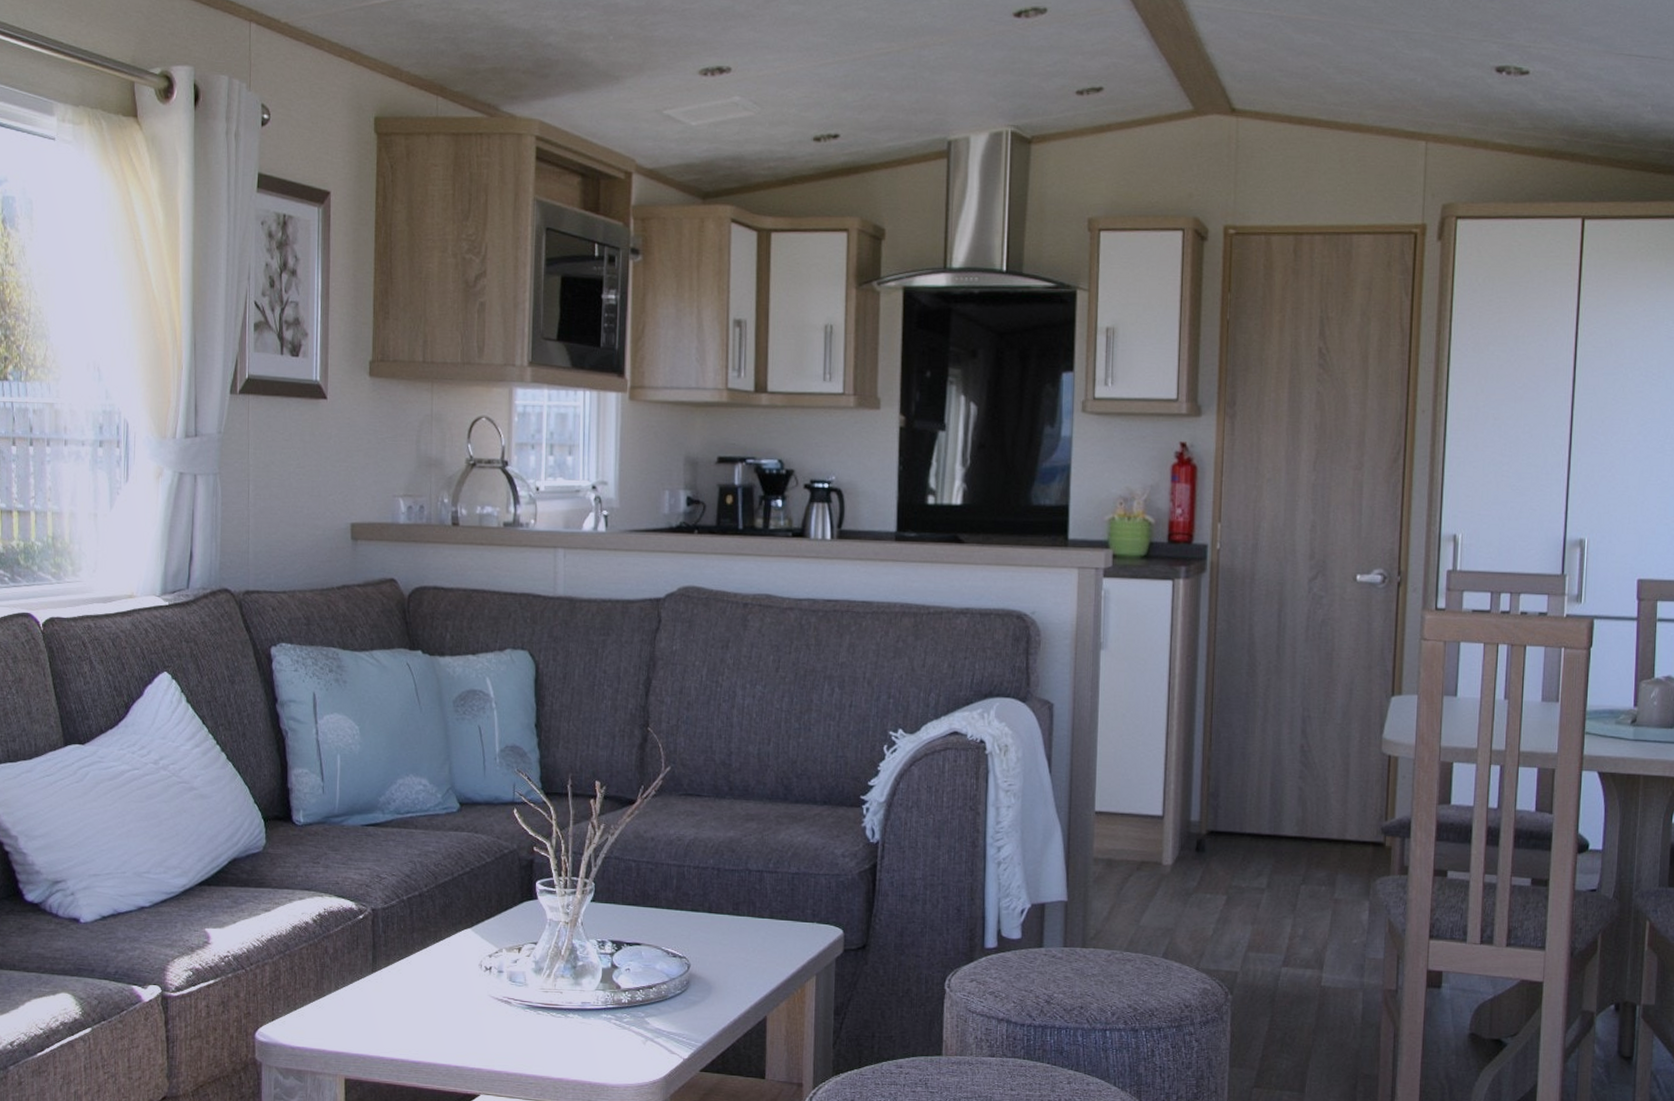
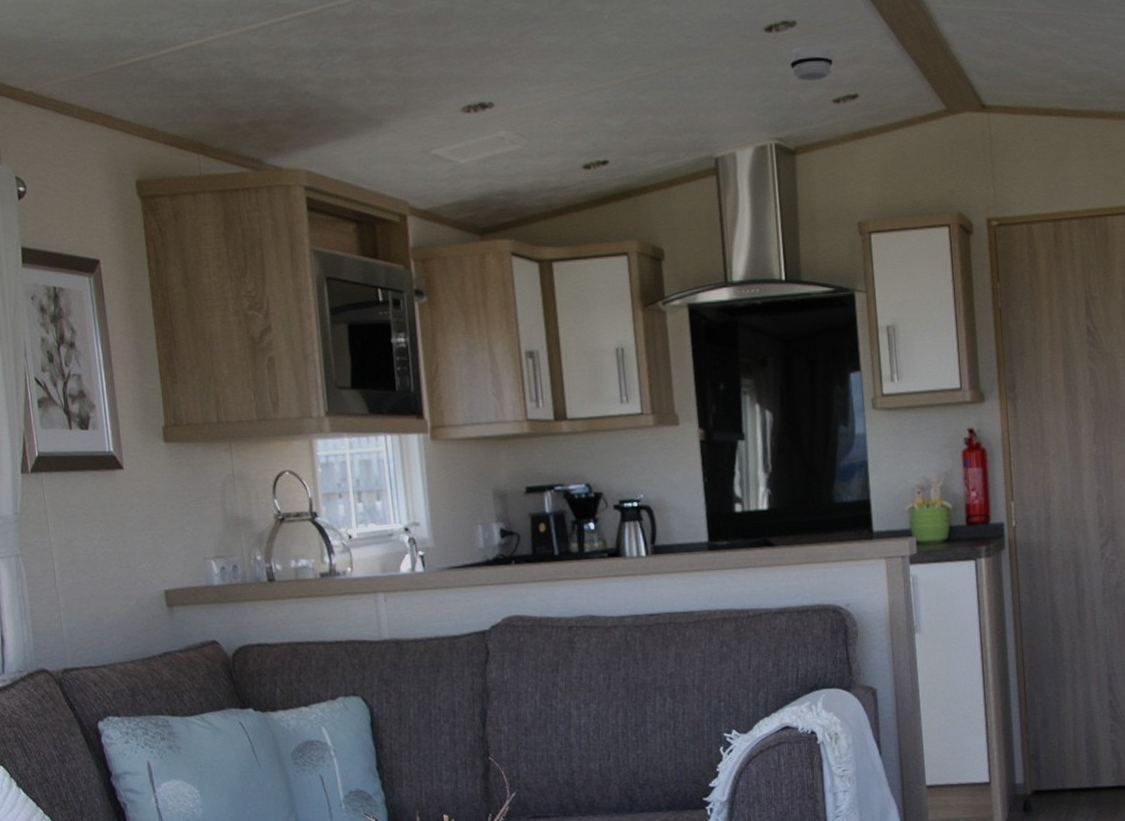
smoke detector: none [1035,33,1081,70] -> present [789,45,833,81]

